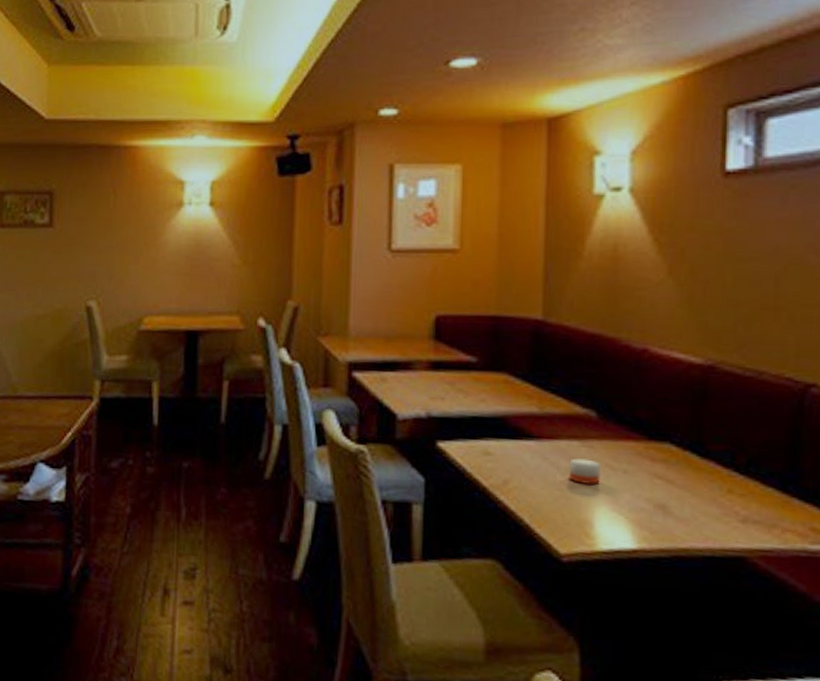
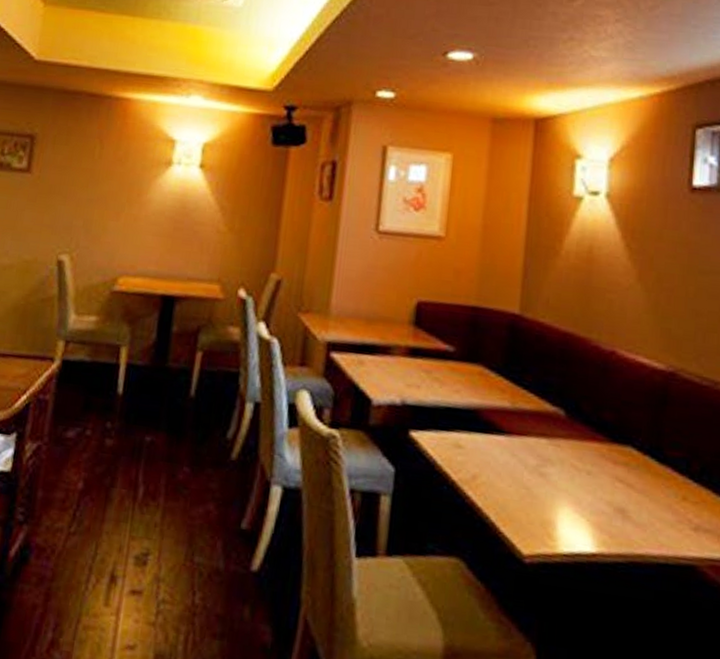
candle: present [569,458,602,485] -> none [535,456,567,485]

